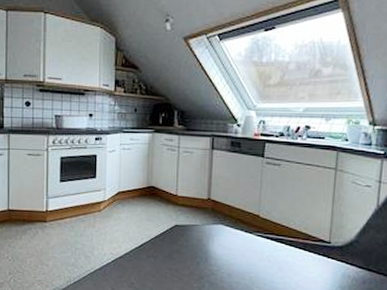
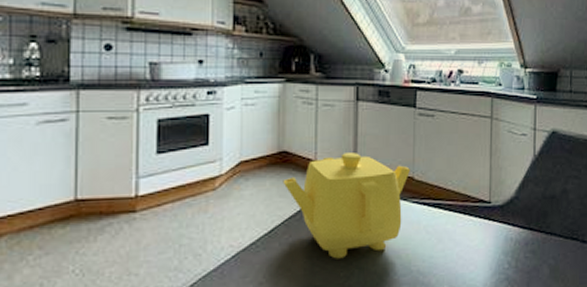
teapot: none [150,191,257,273] -> present [283,153,411,259]

